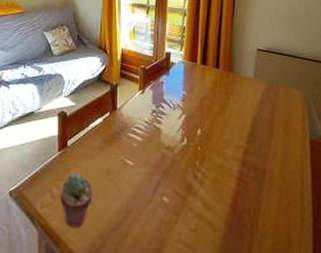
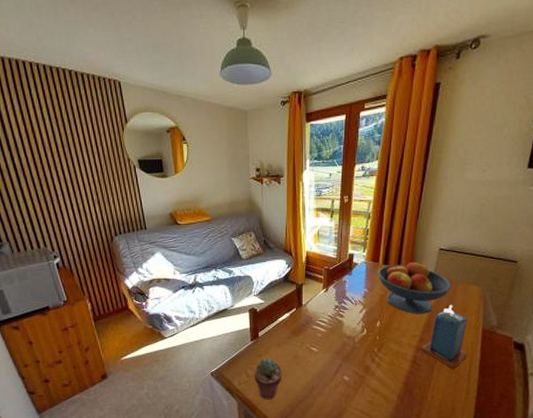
fruit bowl: none [195,62,273,121] -> present [377,261,452,314]
candle: none [246,111,297,190] -> present [420,305,468,371]

